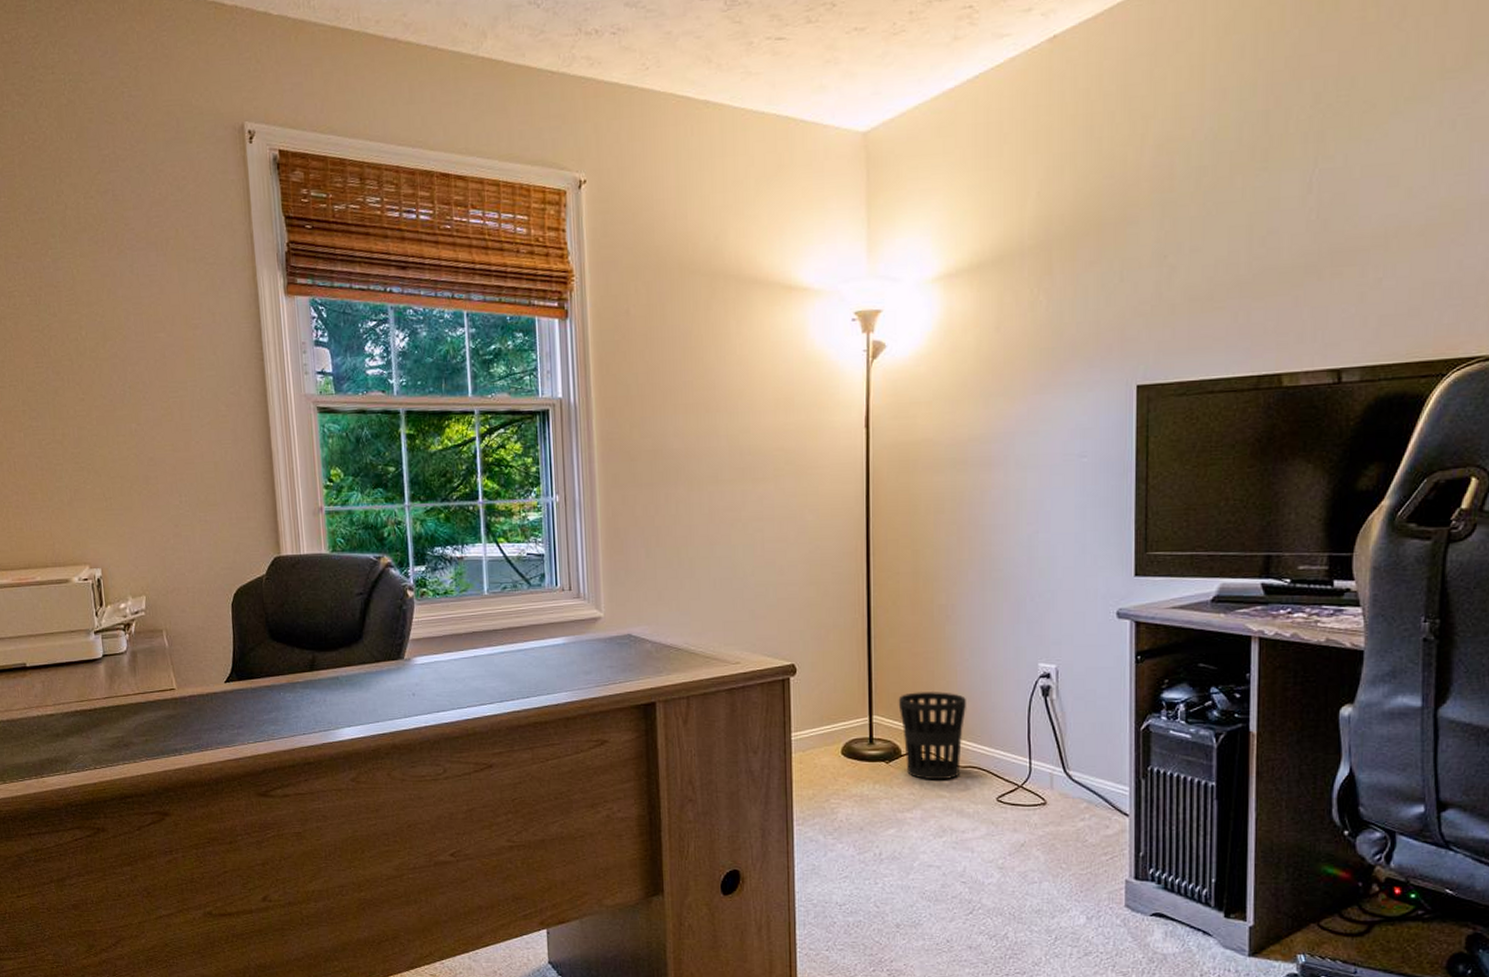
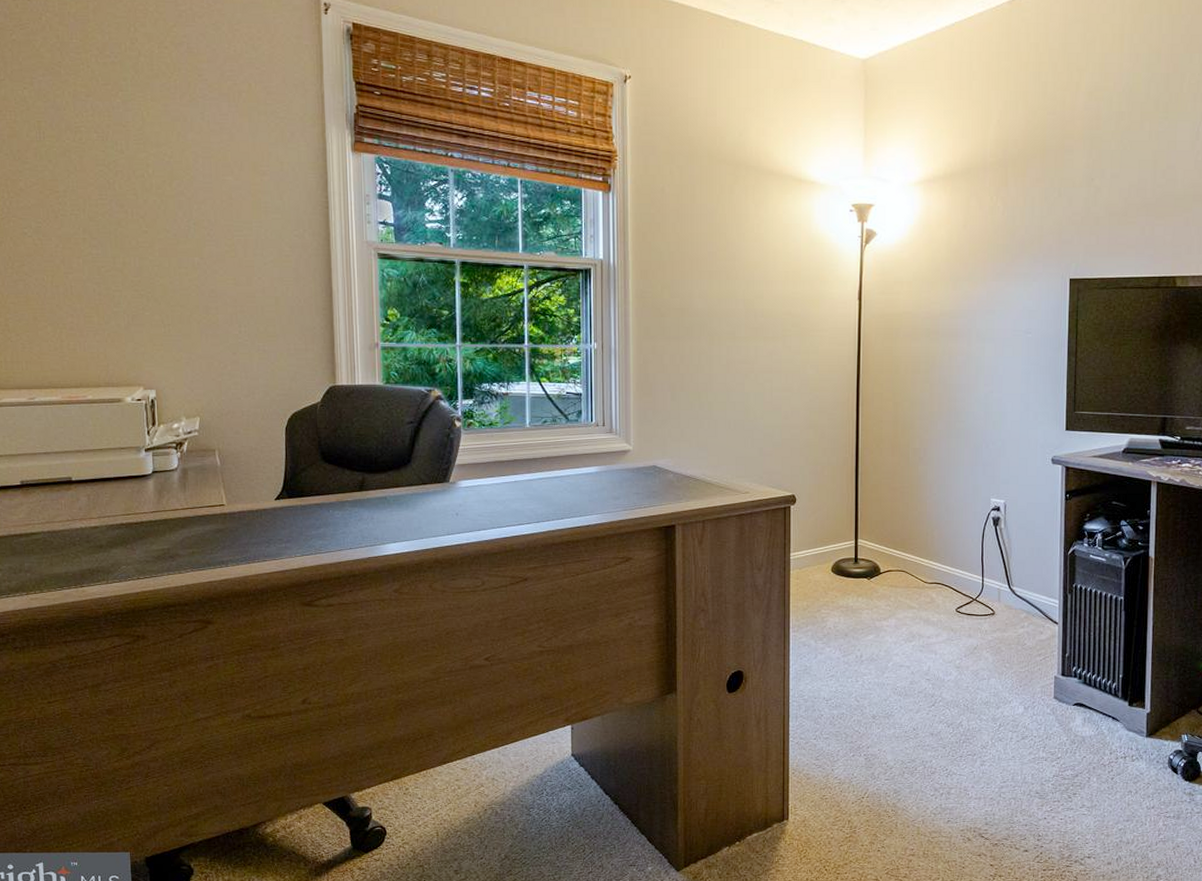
wastebasket: present [898,690,966,780] -> none [879,519,933,594]

